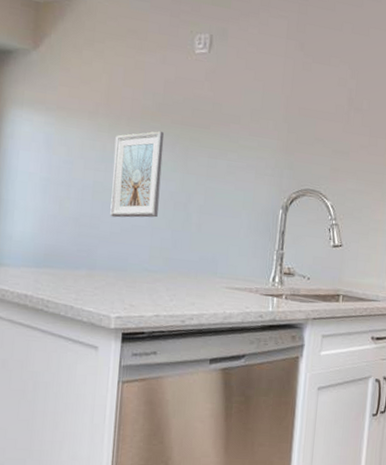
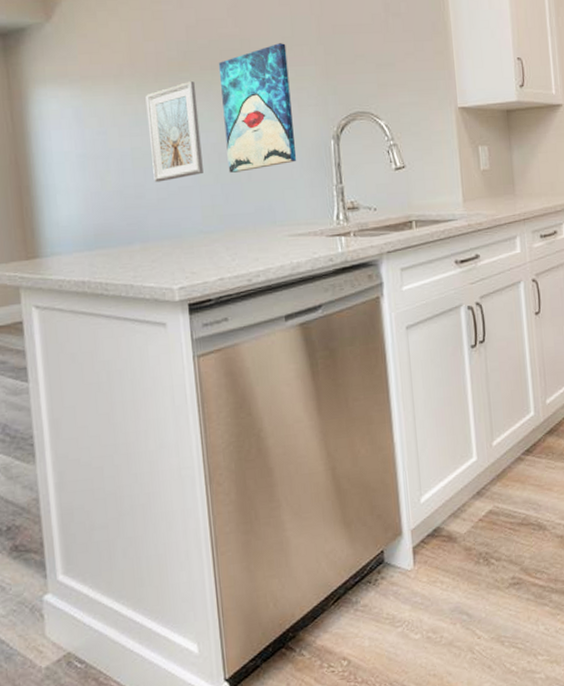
wall art: none [181,113,254,223] -> present [218,43,297,173]

